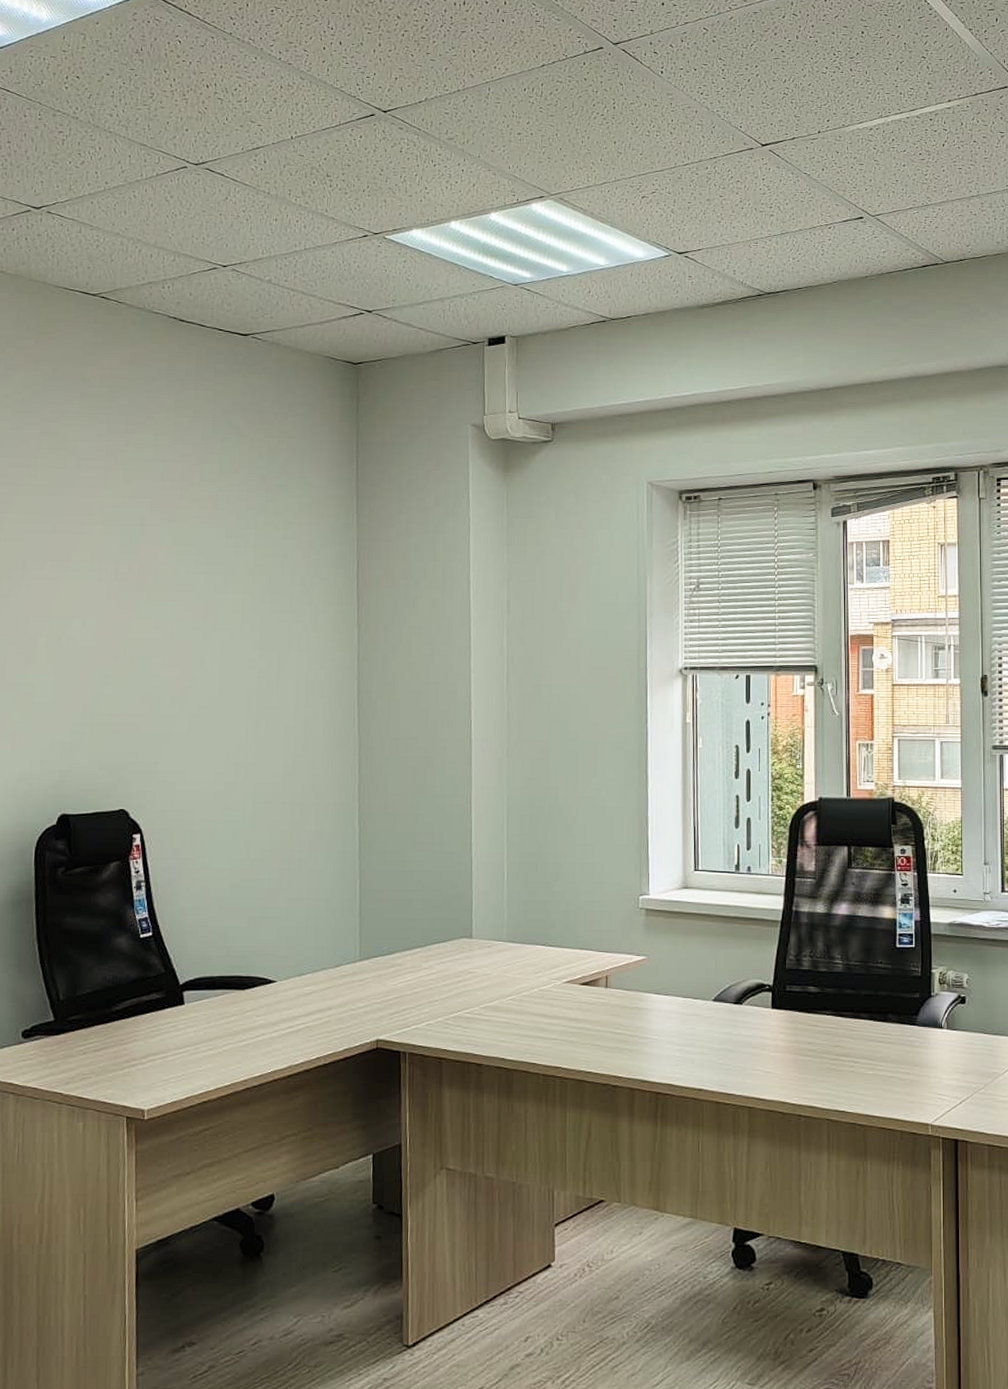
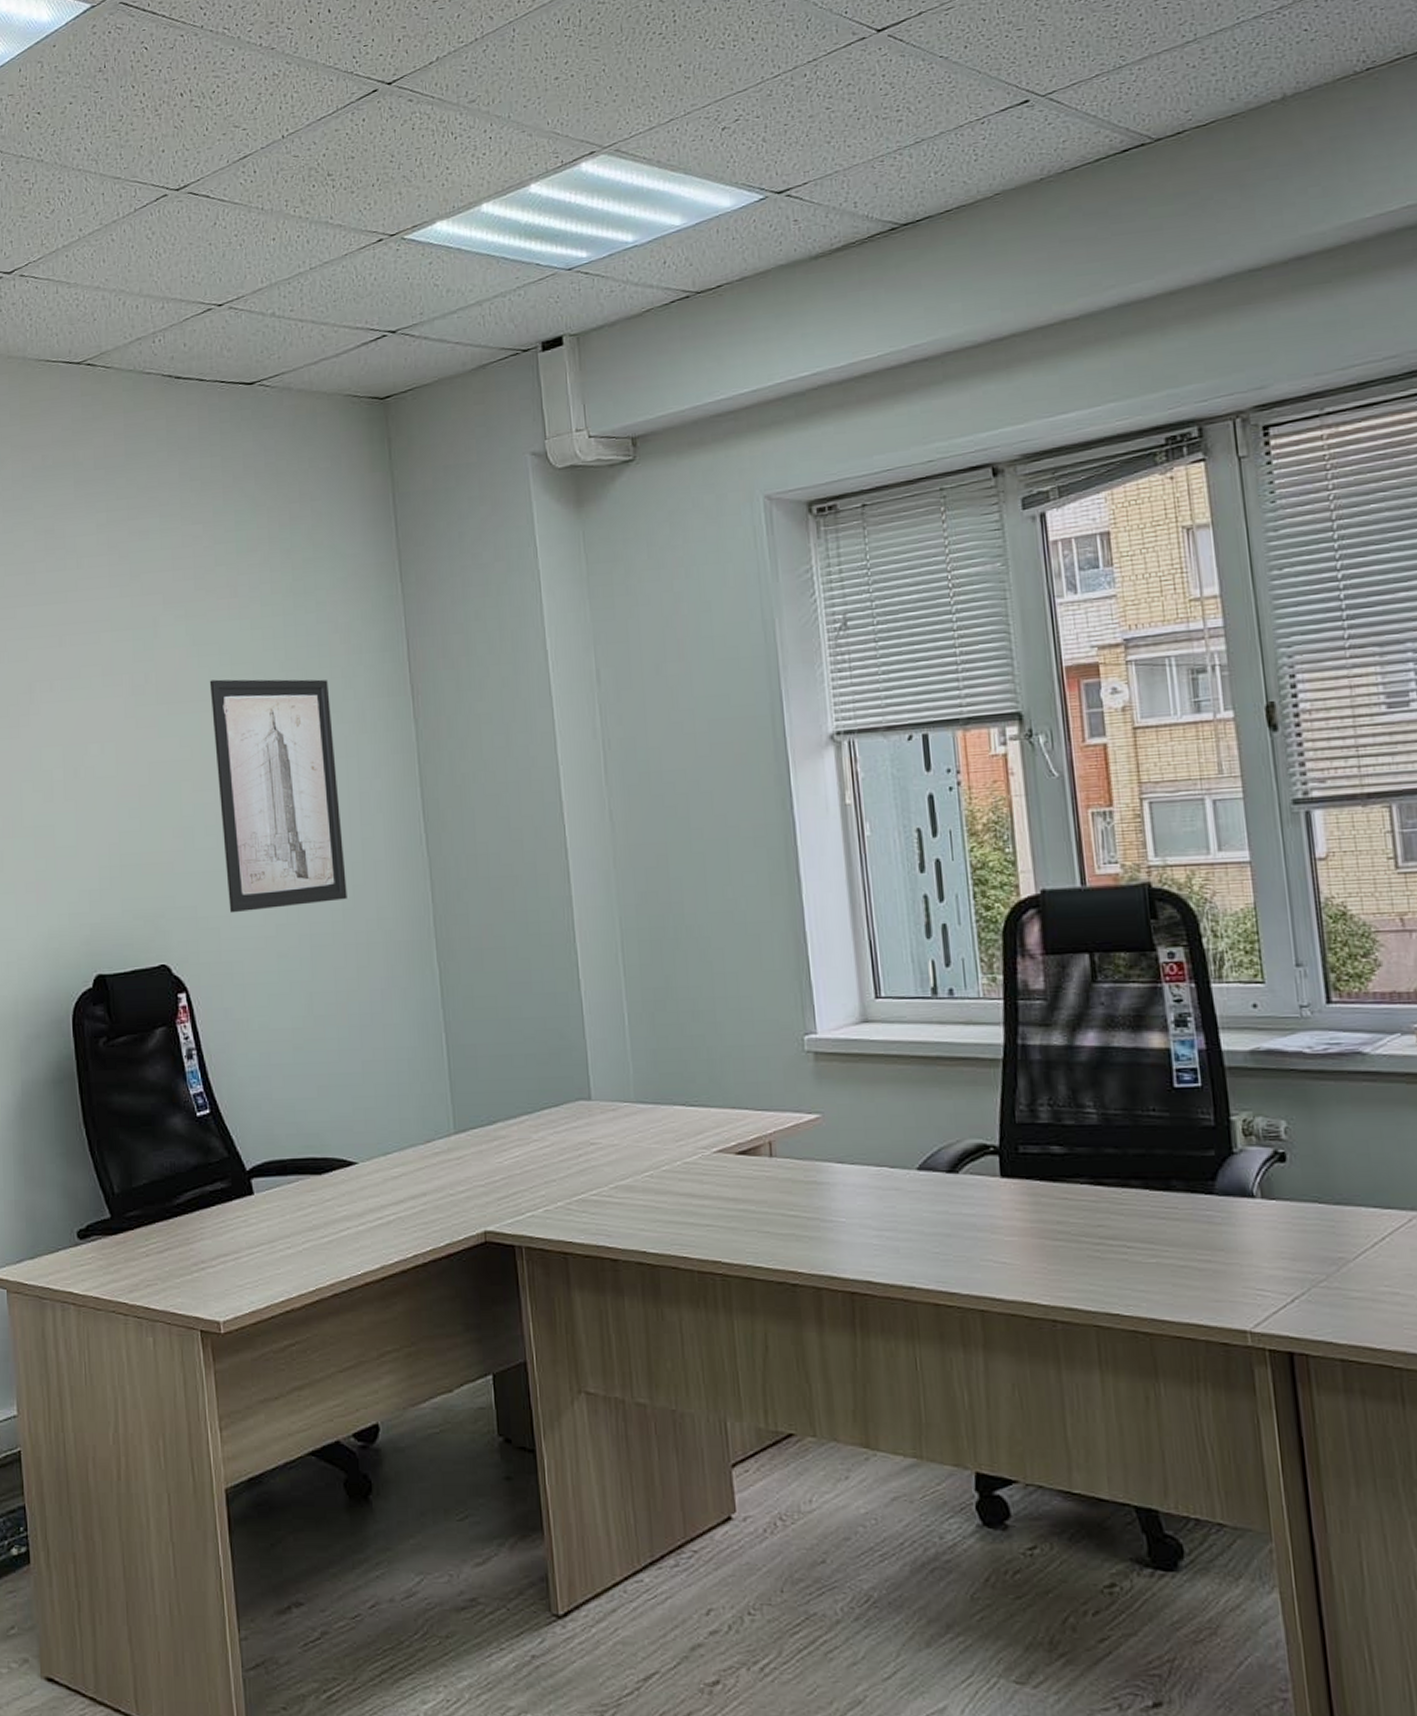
wall art: none [185,575,289,771] -> present [209,679,347,913]

